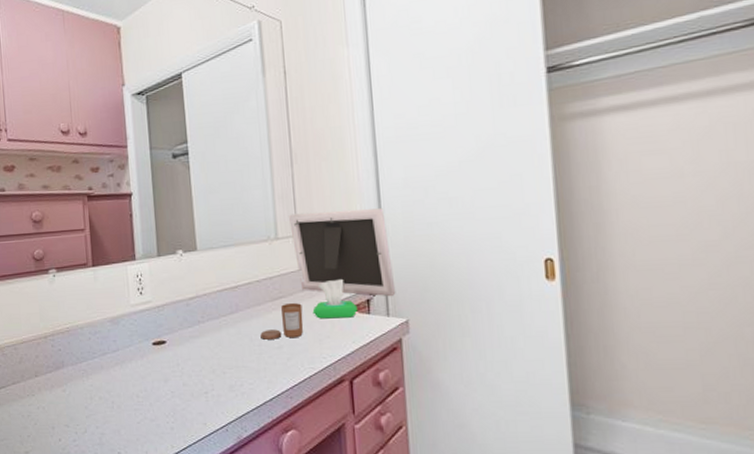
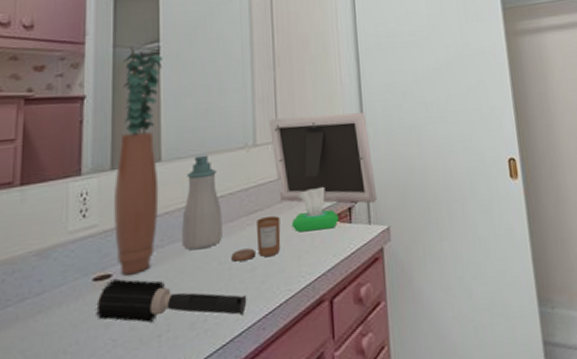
hairbrush: none [156,344,276,385] -> present [94,278,247,323]
vase: none [159,147,198,343] -> present [114,46,163,276]
soap bottle: none [217,246,252,327] -> present [182,155,223,250]

